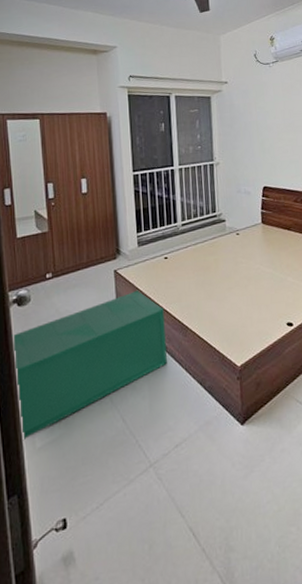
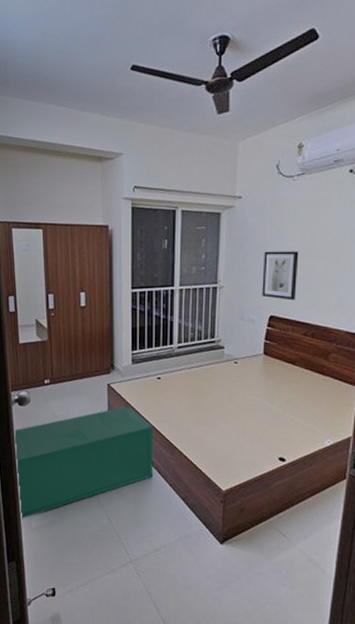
wall art: none [252,127,284,171] -> present [262,251,299,300]

